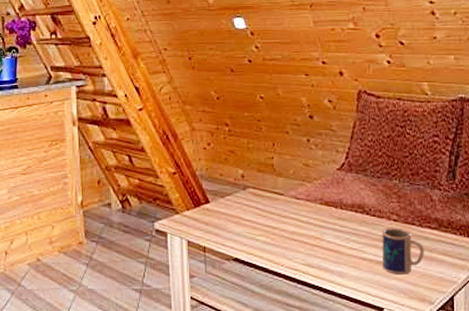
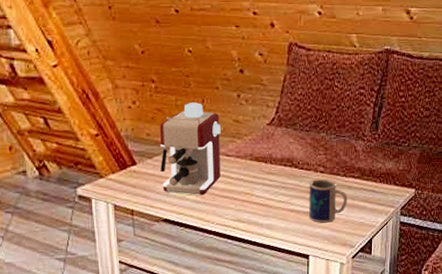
coffee maker: none [231,146,291,238] -> present [159,102,221,196]

